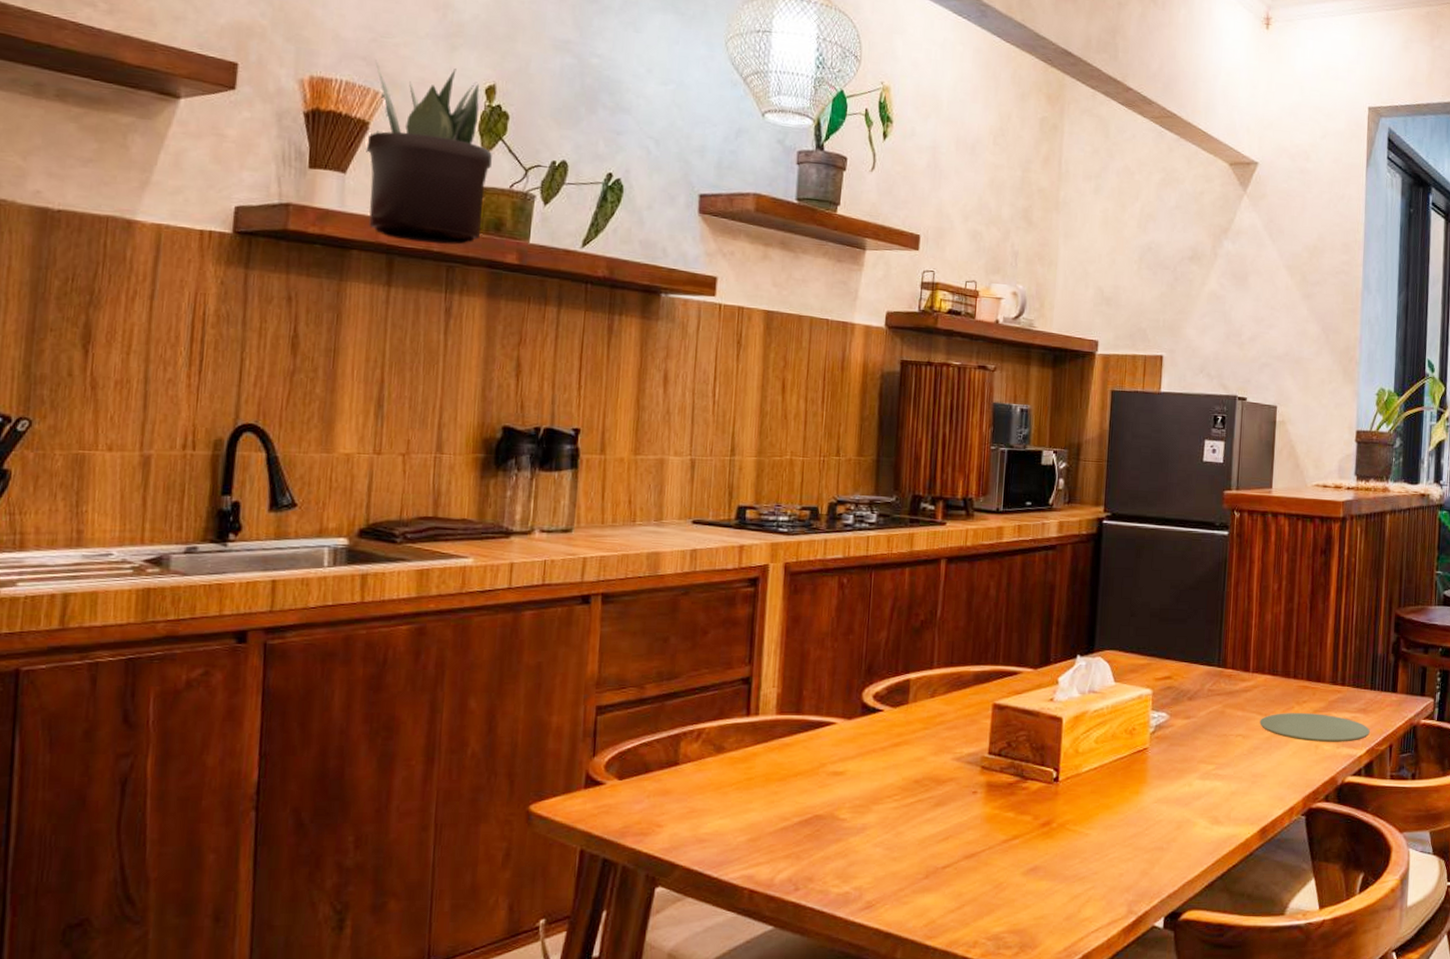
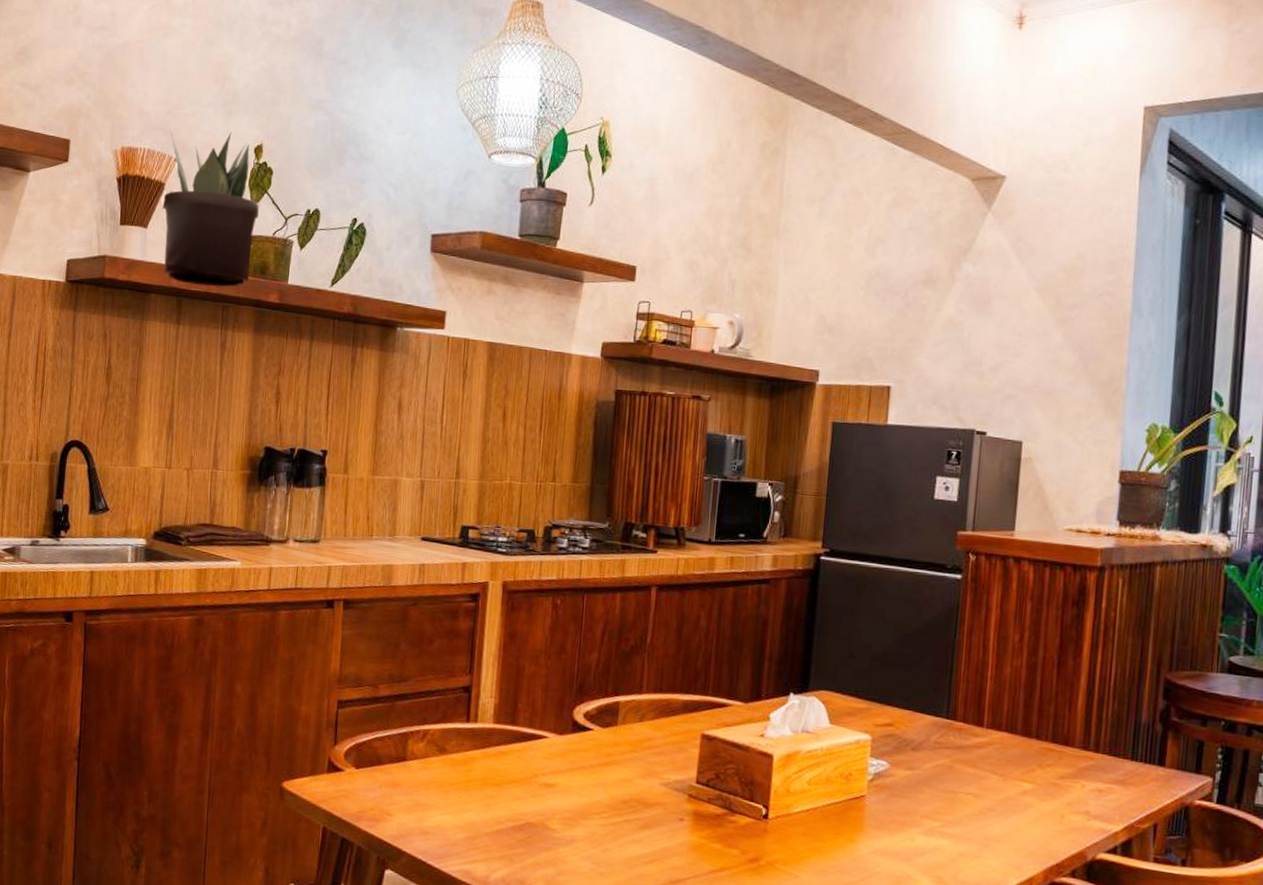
plate: present [1259,713,1370,742] -> none [994,775,1129,816]

